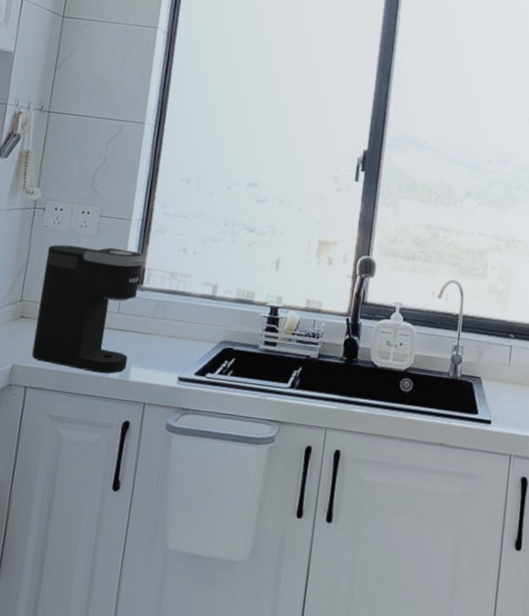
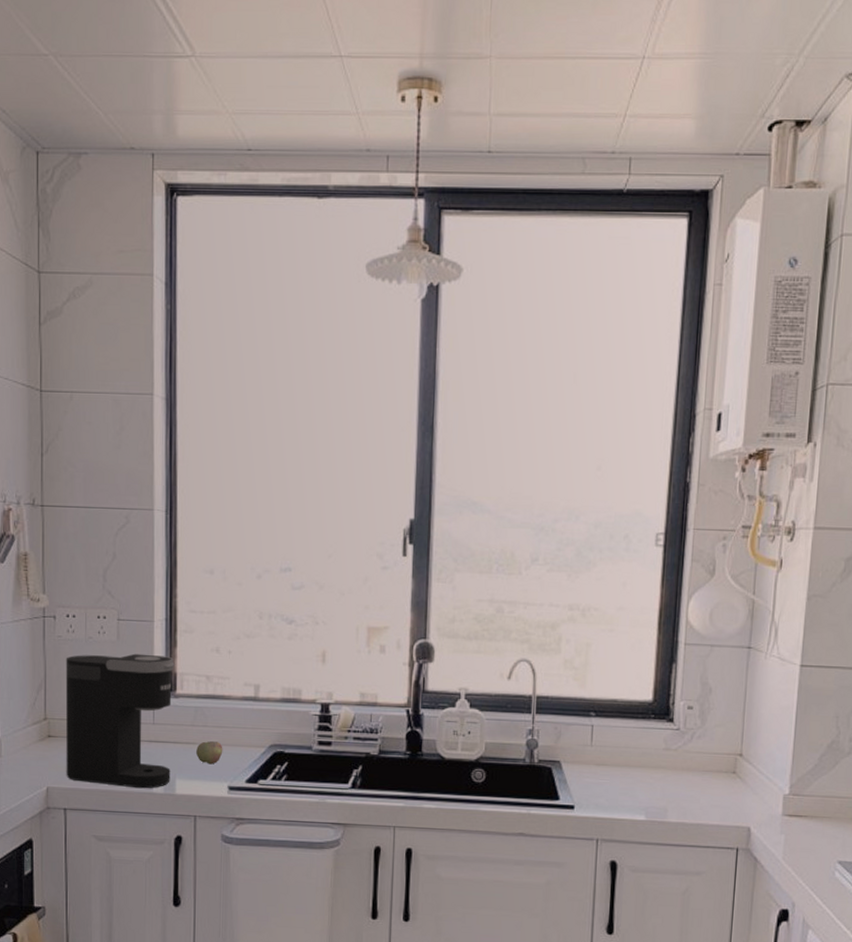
apple: none [153,333,178,355] -> present [196,741,223,765]

